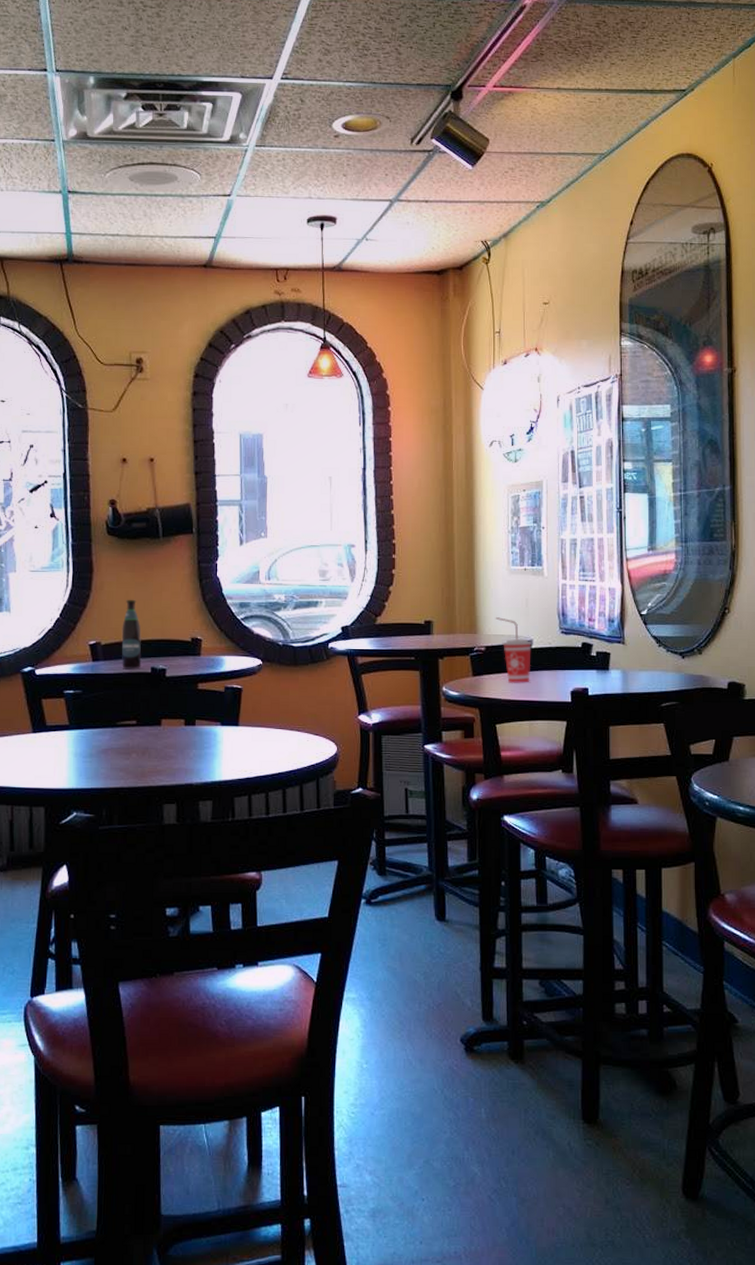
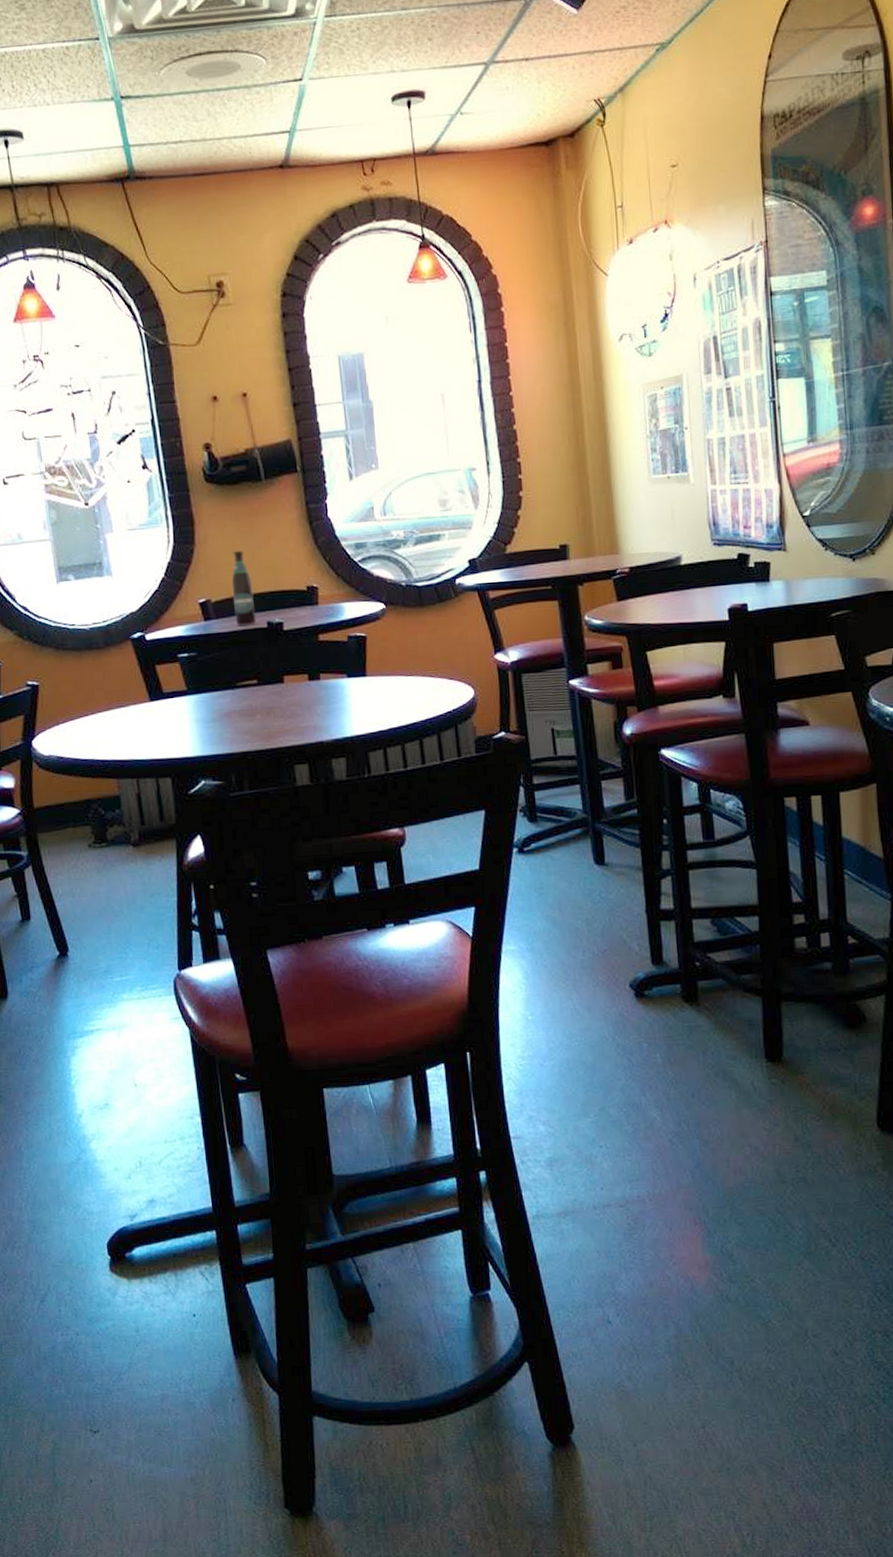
beverage cup: present [495,617,533,683] -> none [638,533,682,605]

